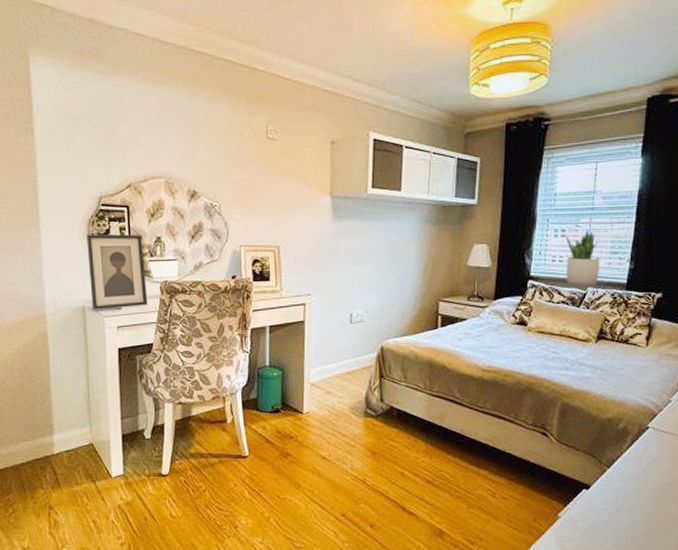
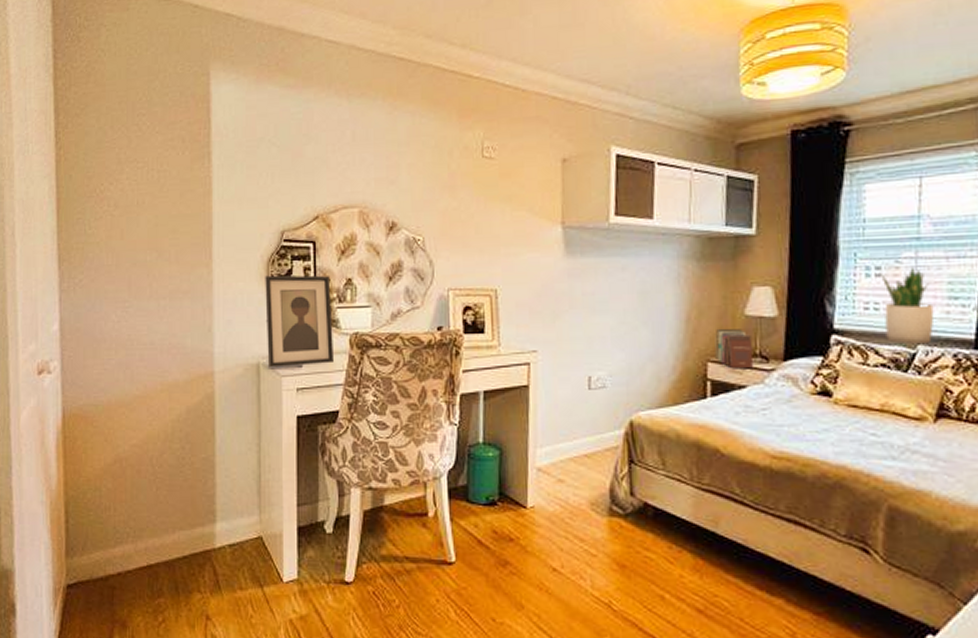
books: none [444,276,472,307] -> present [714,328,753,369]

